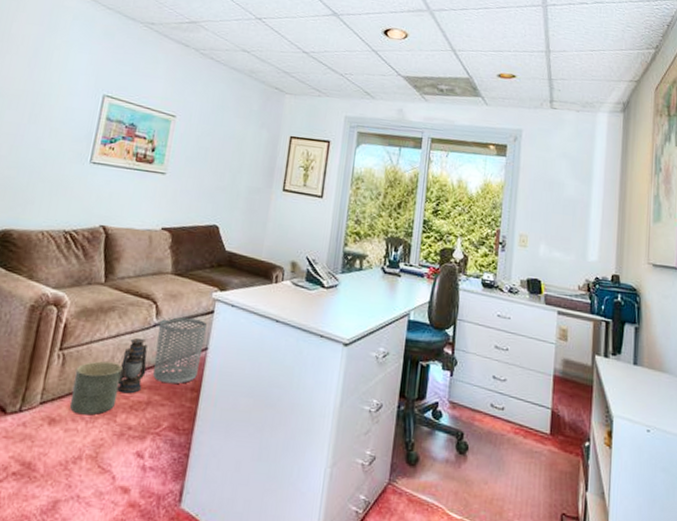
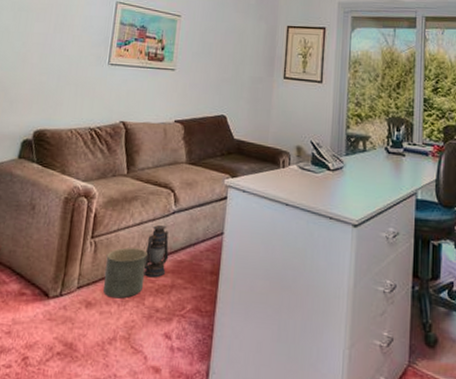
waste bin: present [153,317,208,384] -> none [175,204,222,268]

